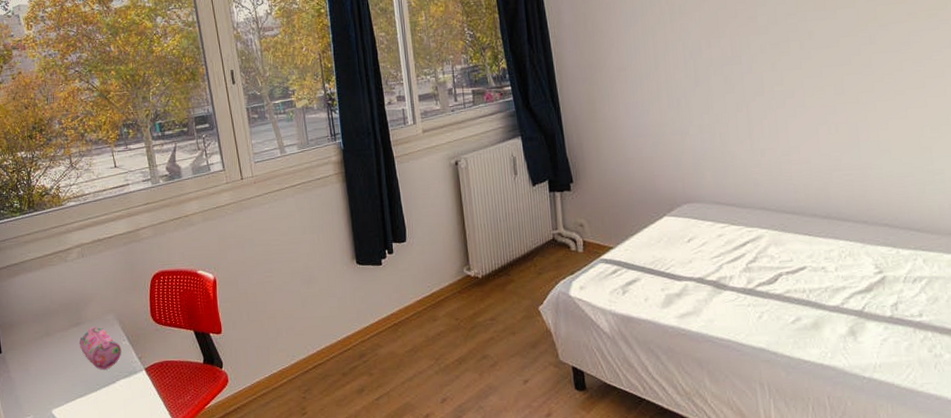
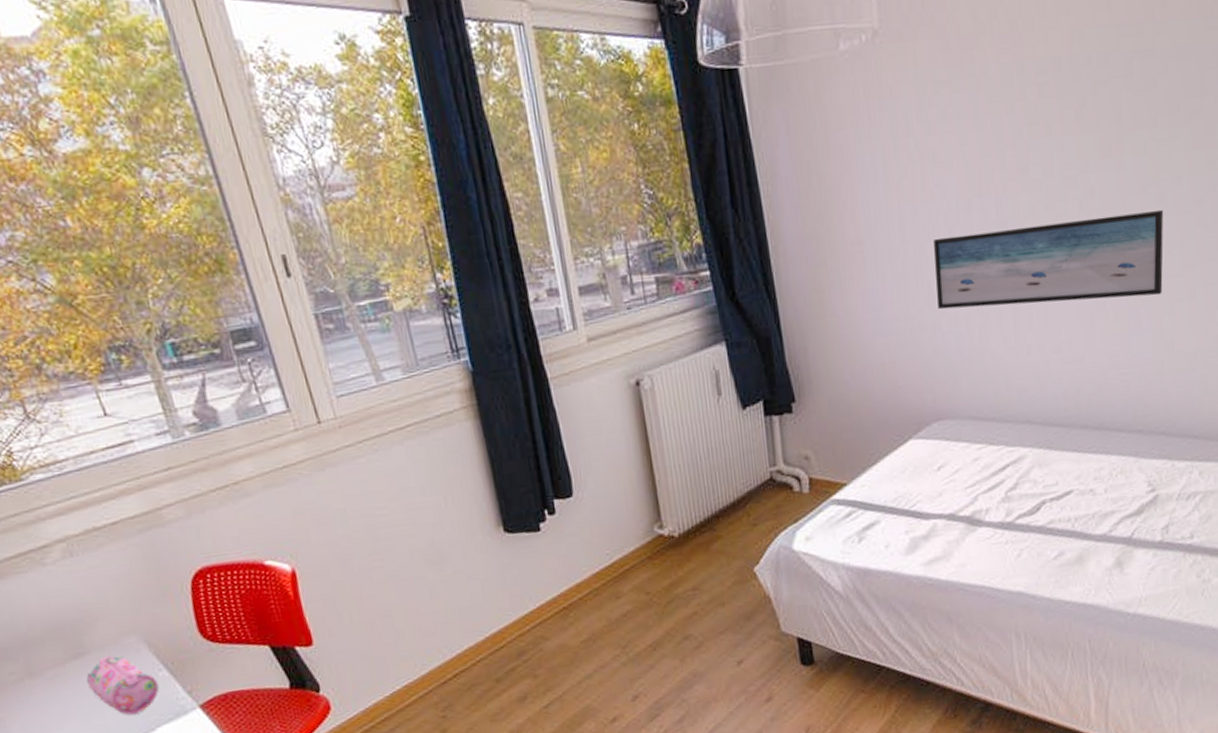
wall art: none [681,48,877,119] -> present [934,209,1164,310]

